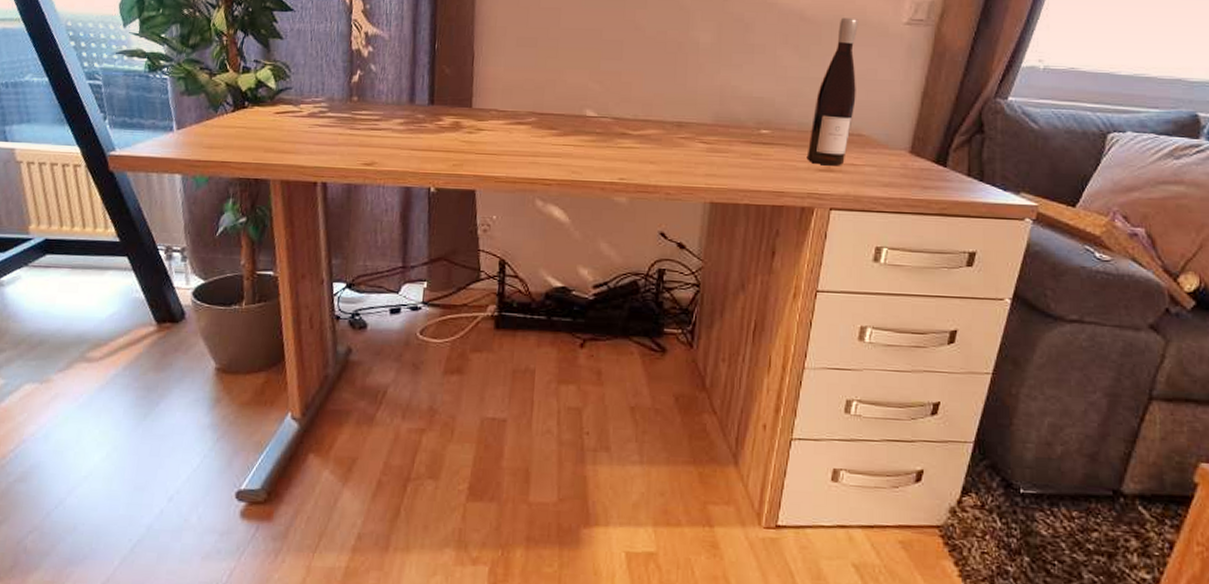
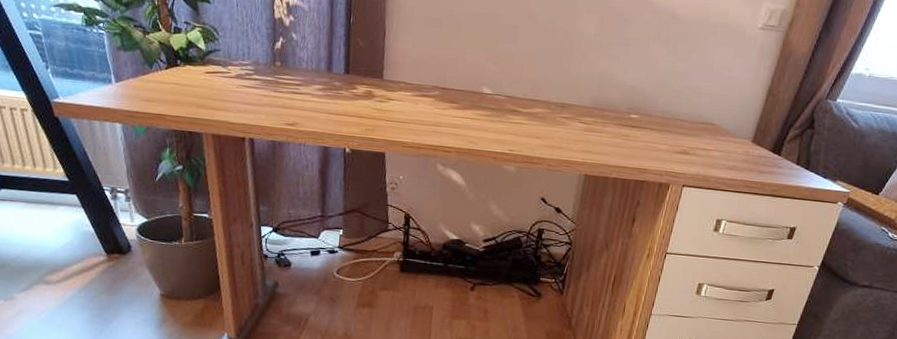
bottle: present [806,17,858,166] -> none [667,19,721,150]

